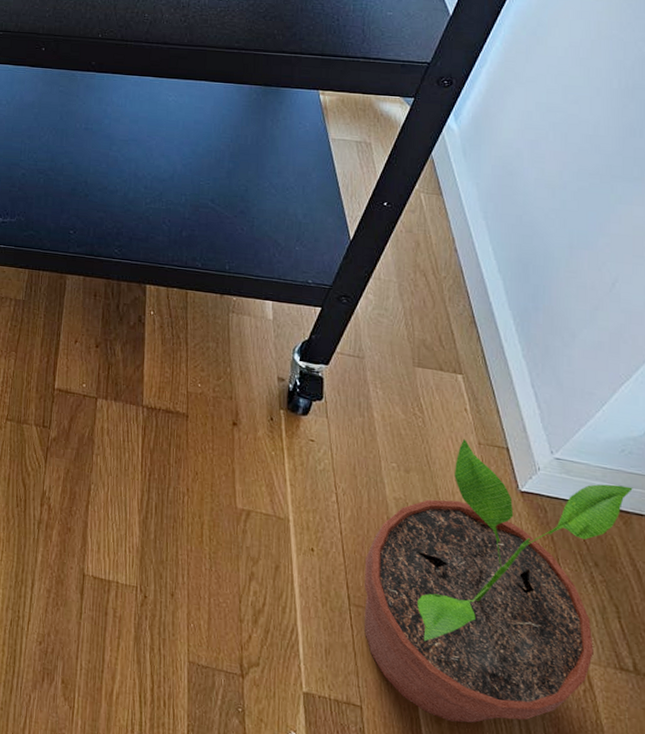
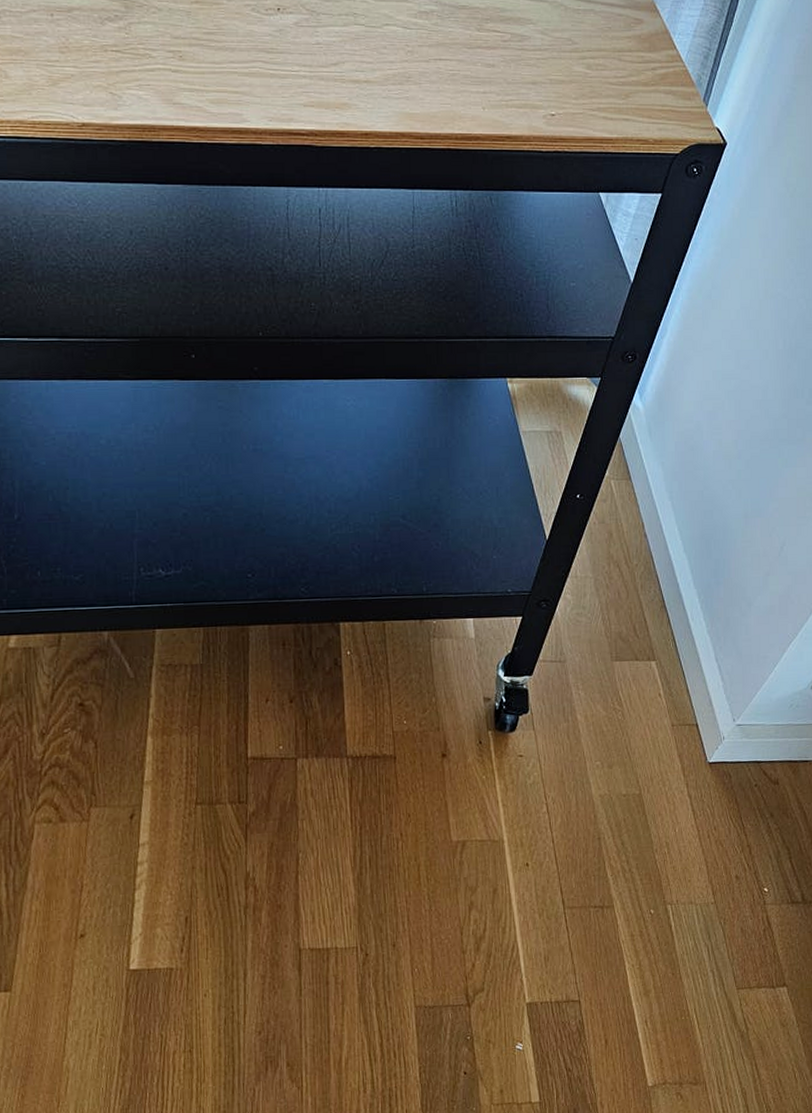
potted plant: present [364,439,633,723] -> none [577,724,800,991]

